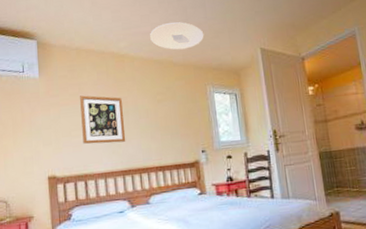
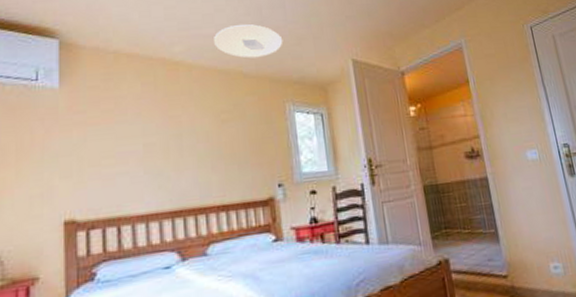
wall art: present [80,95,126,144] -> none [116,112,178,177]

